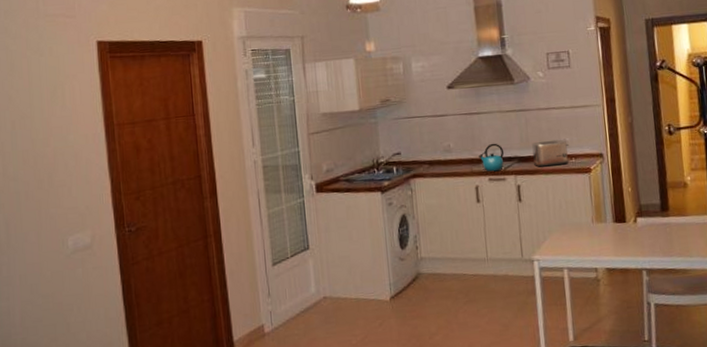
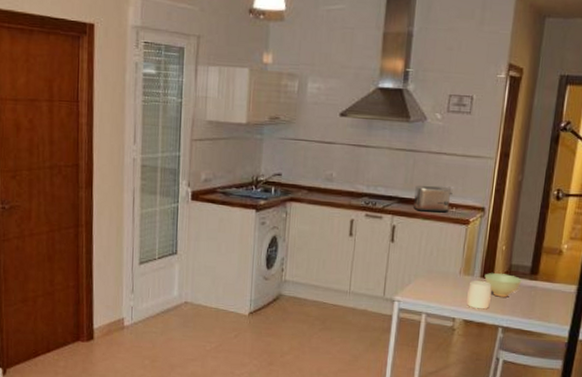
kettle: present [479,143,505,172] -> none [359,179,386,209]
mug: none [604,226,629,256] -> present [467,281,492,310]
bowl: none [617,215,655,240] -> present [484,273,522,297]

